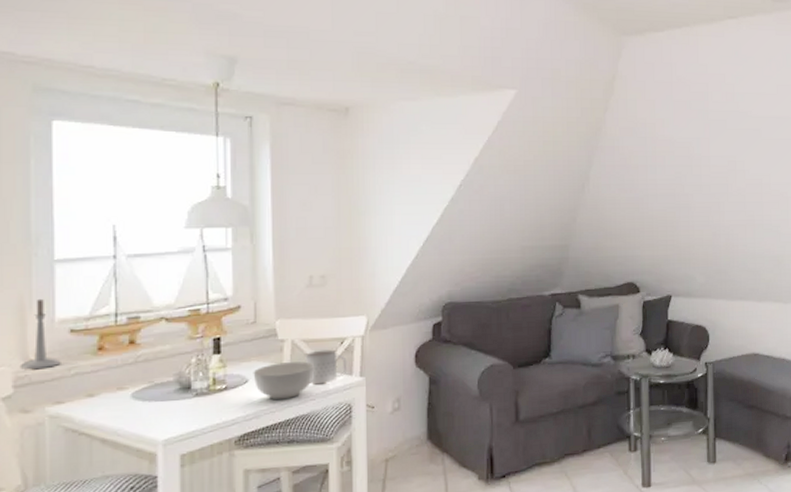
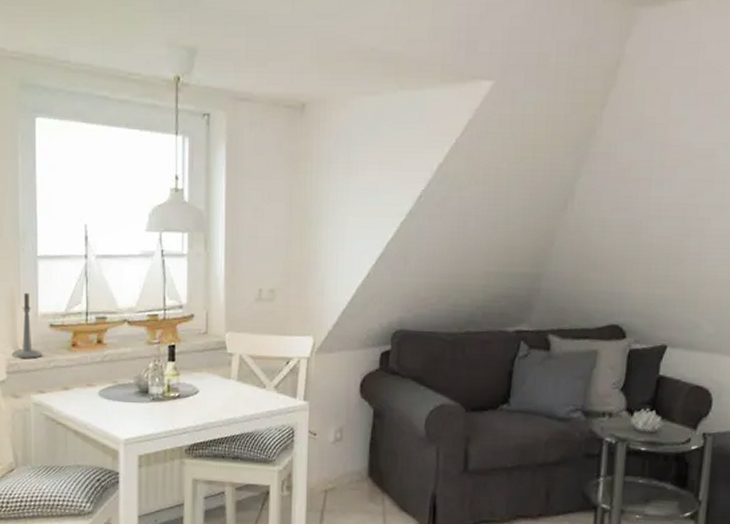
bowl: present [253,361,315,400] -> none [203,377,261,415]
mug: present [305,349,347,385] -> none [251,368,292,404]

